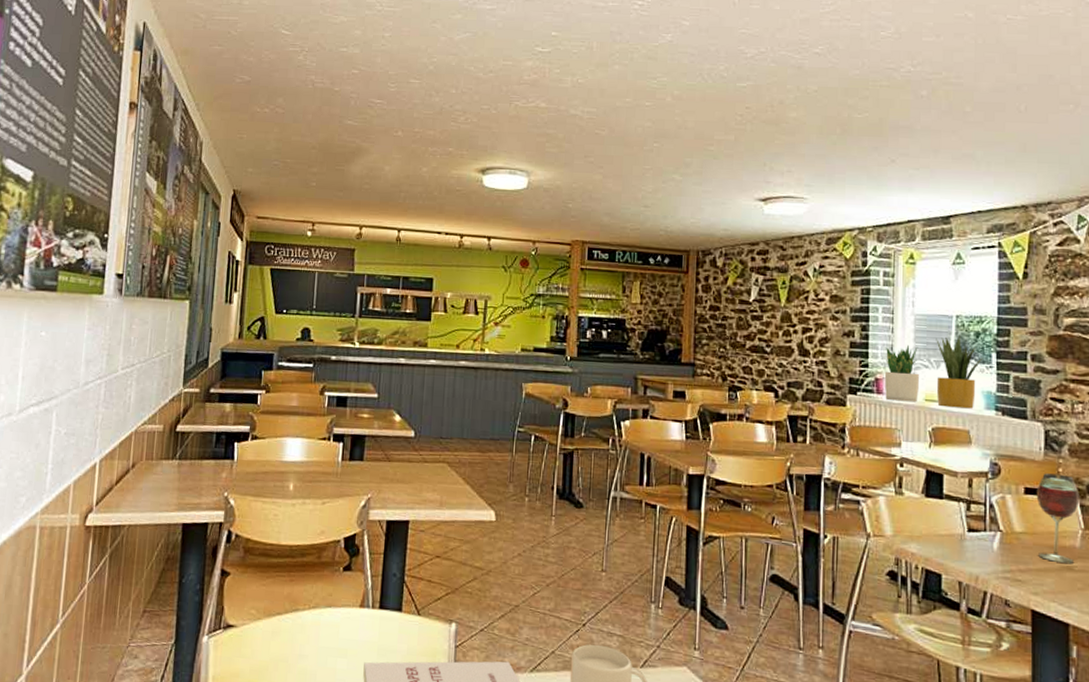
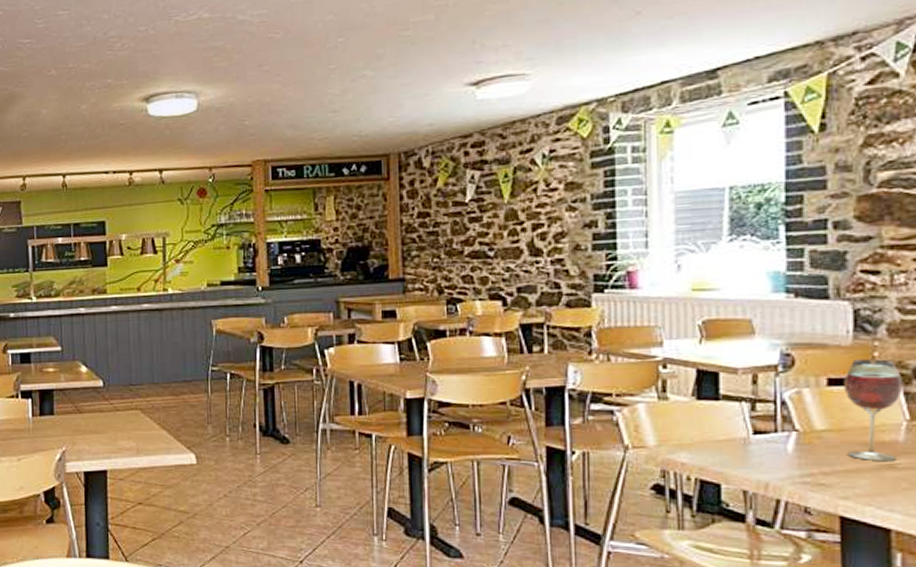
planter: present [884,344,919,403] -> none [637,228,683,295]
planter: present [936,335,983,409] -> none [703,209,767,296]

